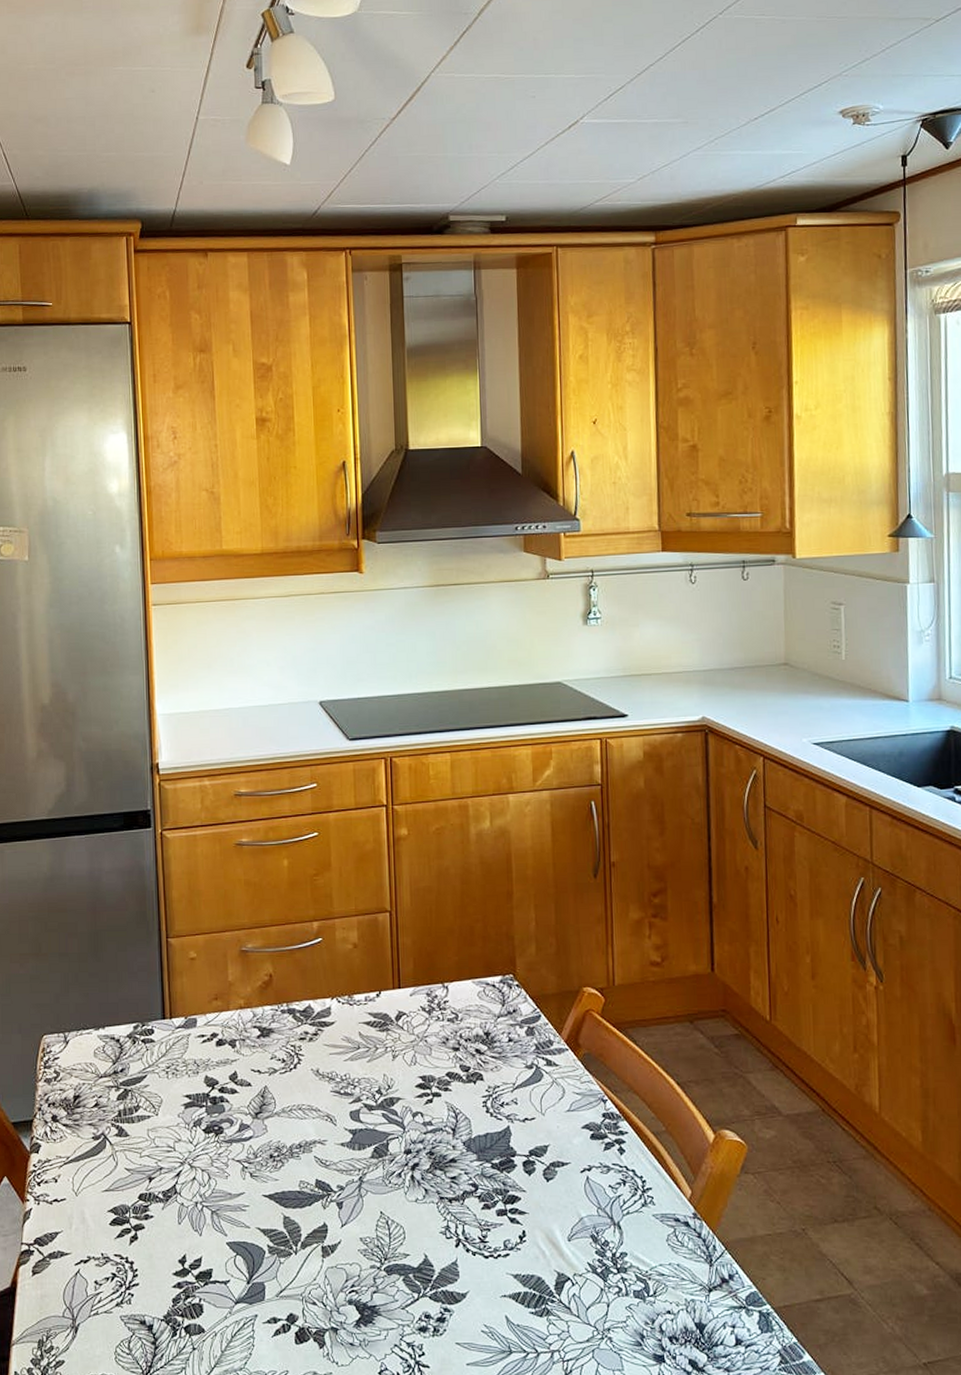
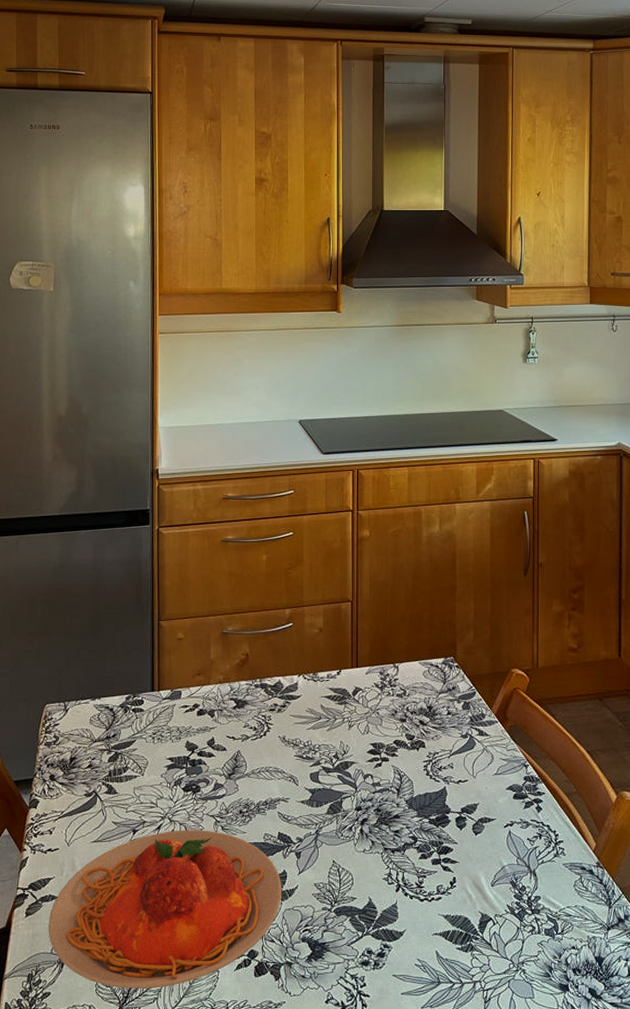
plate: none [58,1177,323,1357] -> present [48,830,282,988]

